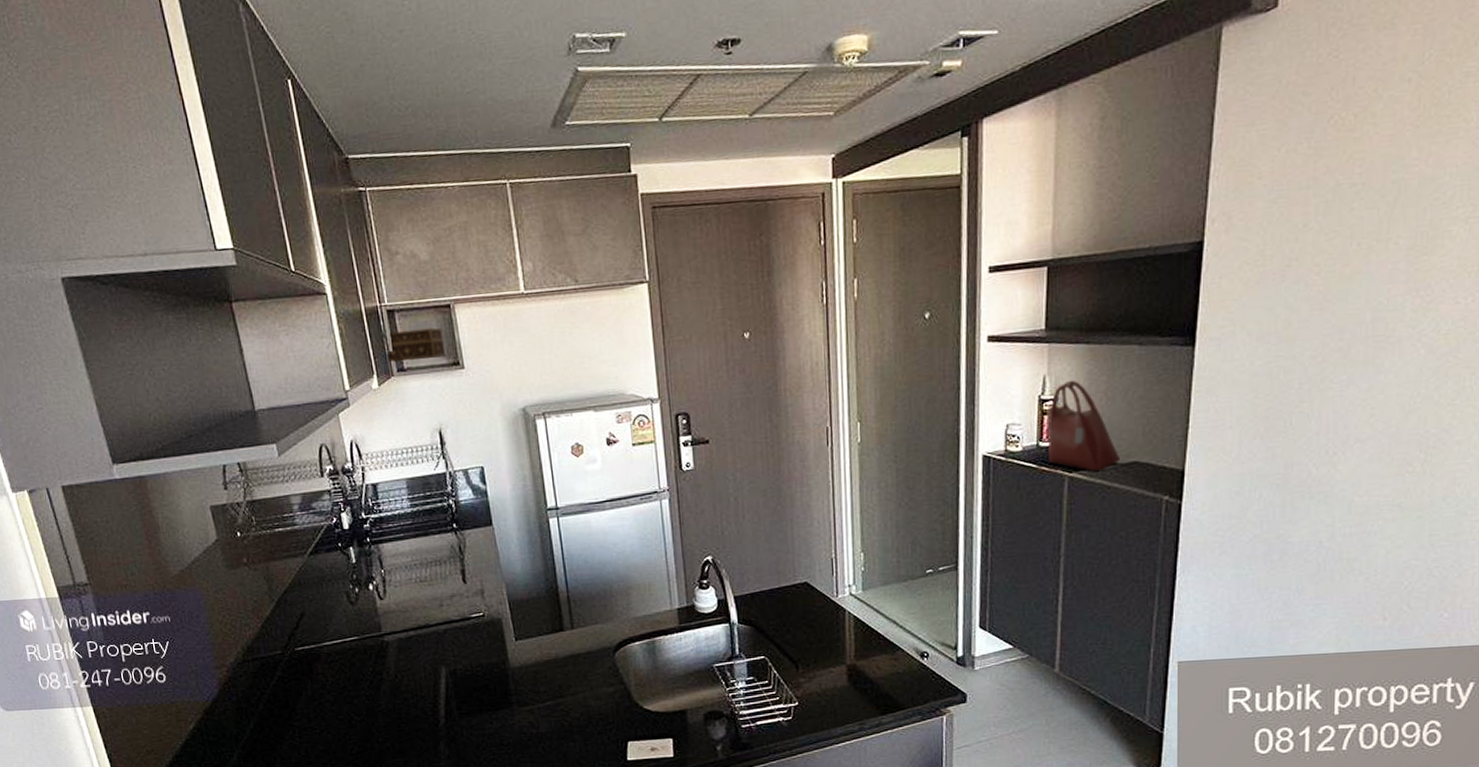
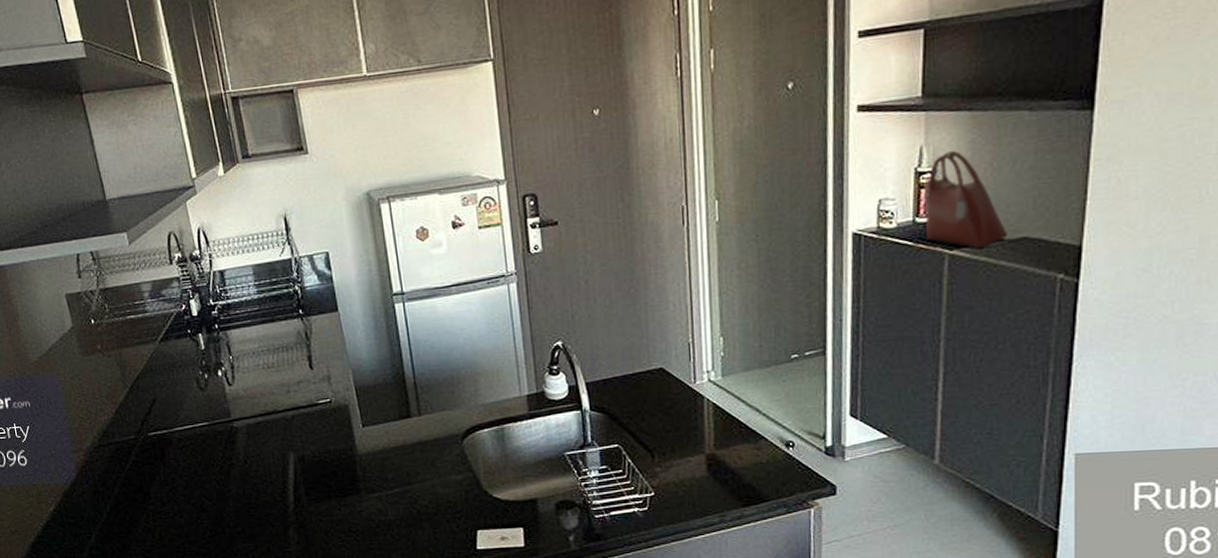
decorative box: present [386,327,446,363] -> none [231,113,290,150]

